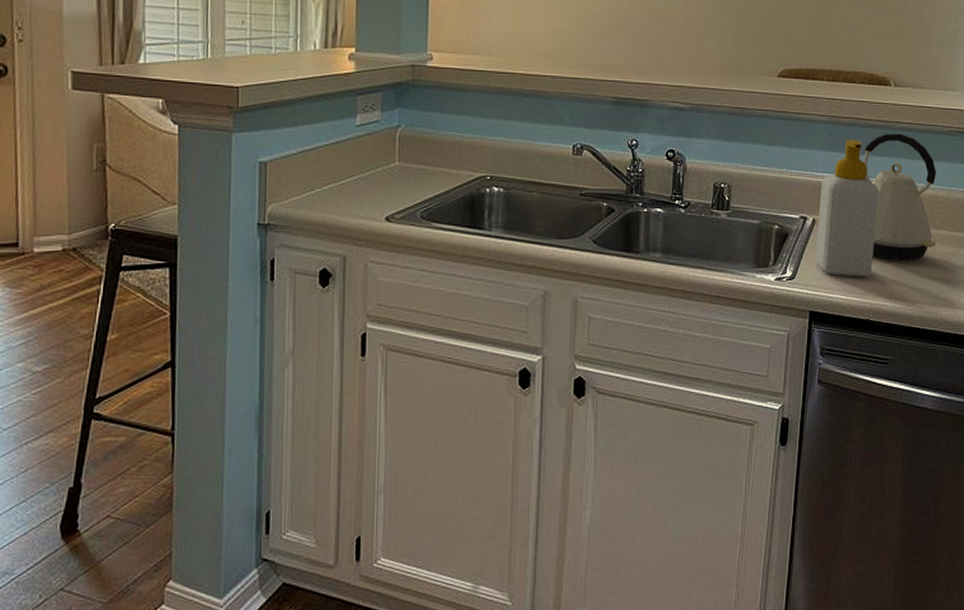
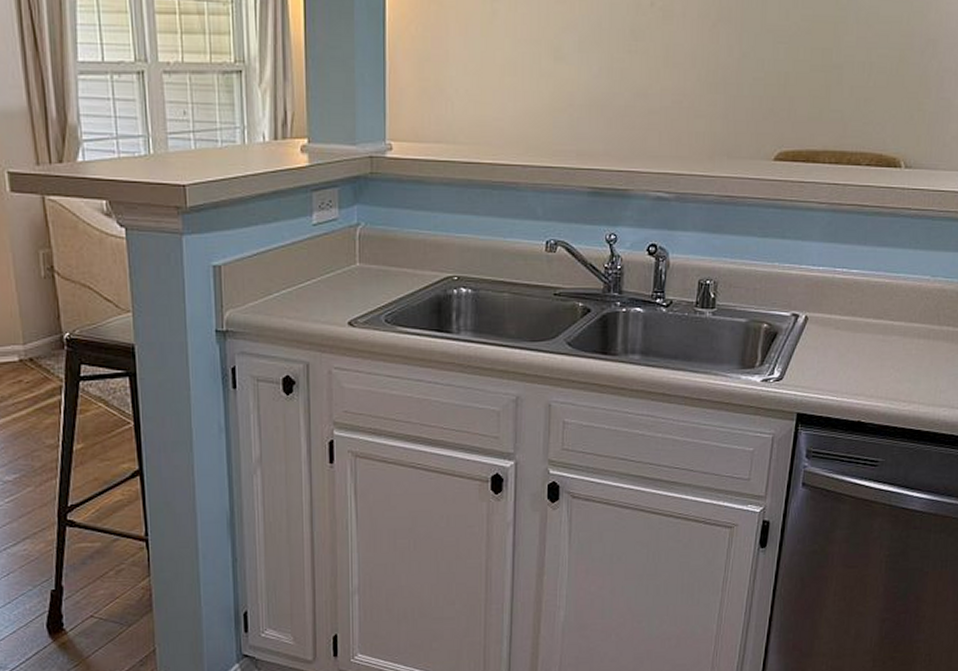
soap bottle: present [815,140,879,277] -> none [805,229,880,377]
kettle: present [863,133,937,261] -> none [864,221,946,360]

